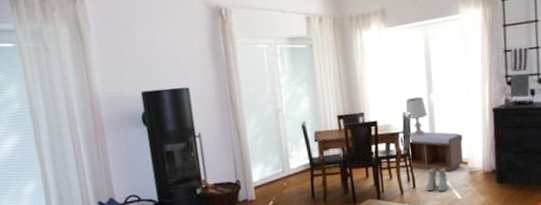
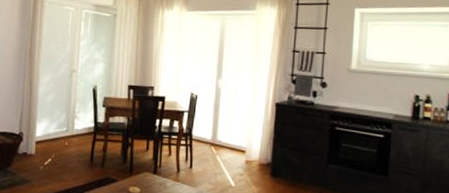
bench: present [400,131,464,173] -> none [183,113,244,158]
lamp: present [405,96,428,136] -> none [194,79,214,117]
boots: present [427,167,448,192] -> none [203,151,224,176]

